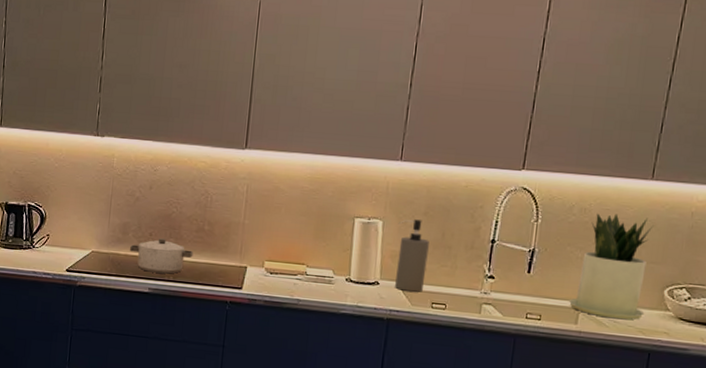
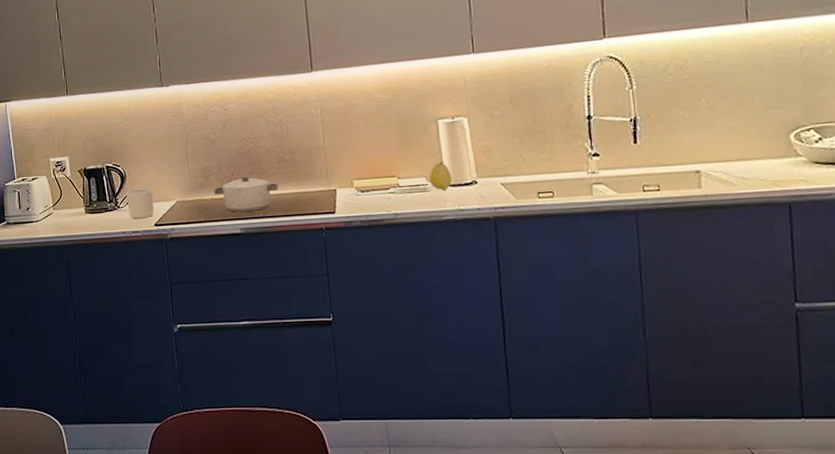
mug: none [43,231,70,263] -> present [126,188,155,219]
fruit: none [335,257,357,285] -> present [428,160,452,190]
soap dispenser: present [395,219,429,292] -> none [484,109,525,186]
planter: present [568,213,654,320] -> none [685,62,774,176]

